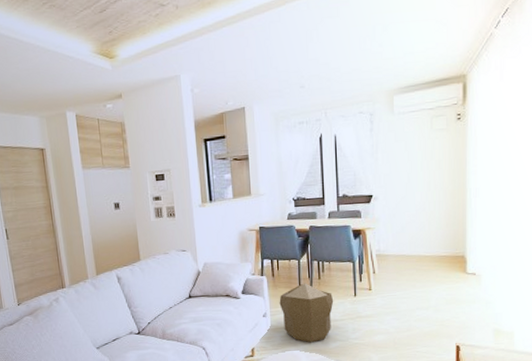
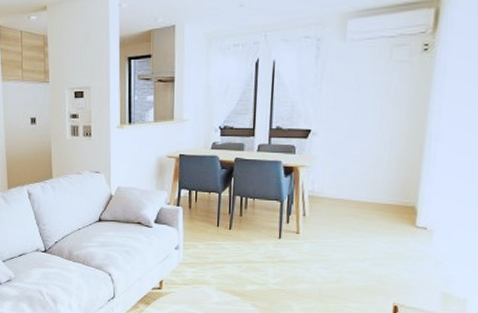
pouf: present [279,283,334,343] -> none [194,218,255,283]

